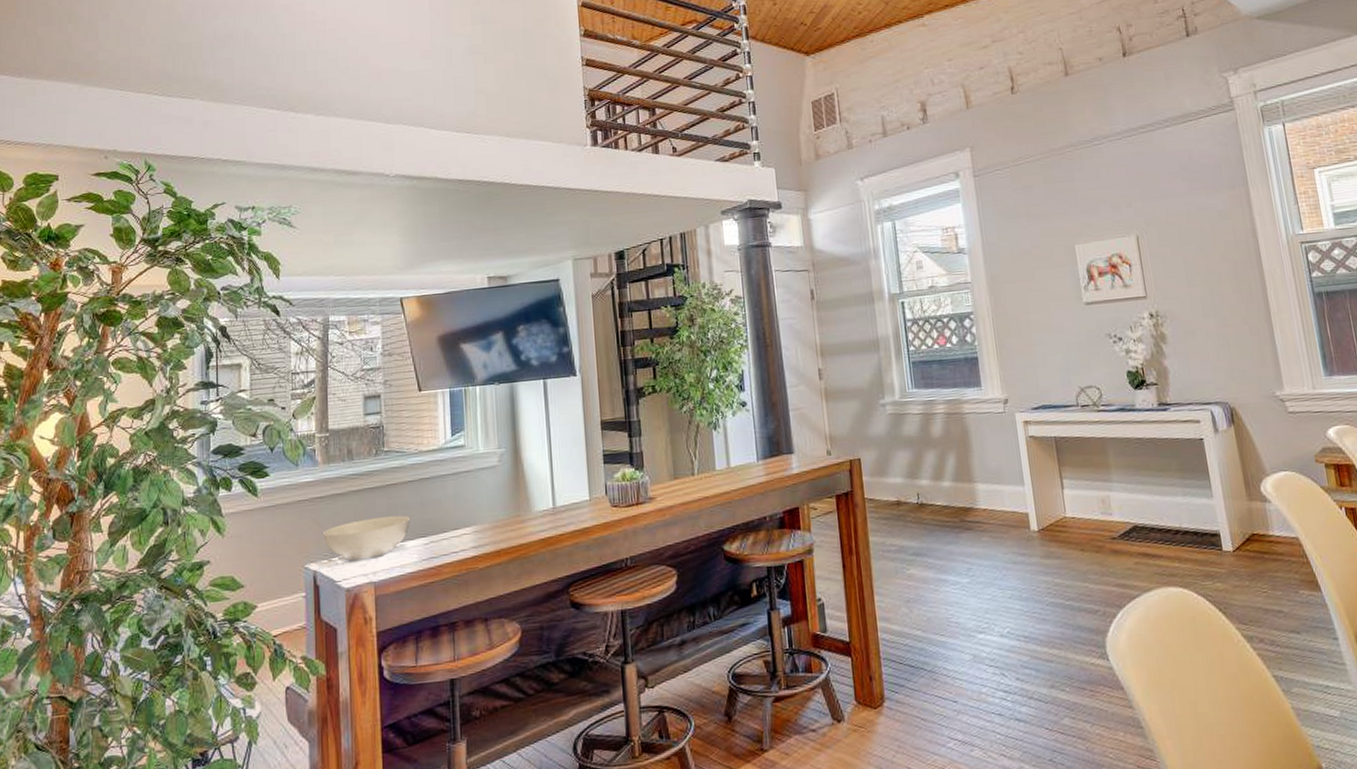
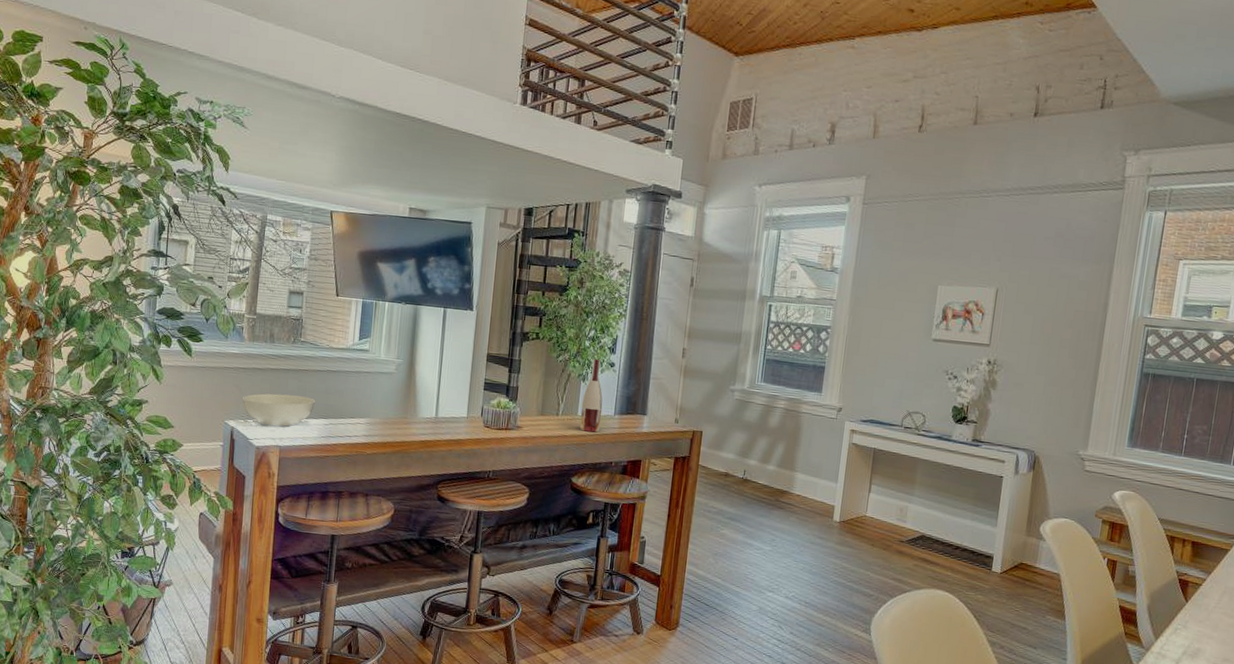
wine bottle: none [718,401,744,488] -> present [580,359,603,433]

